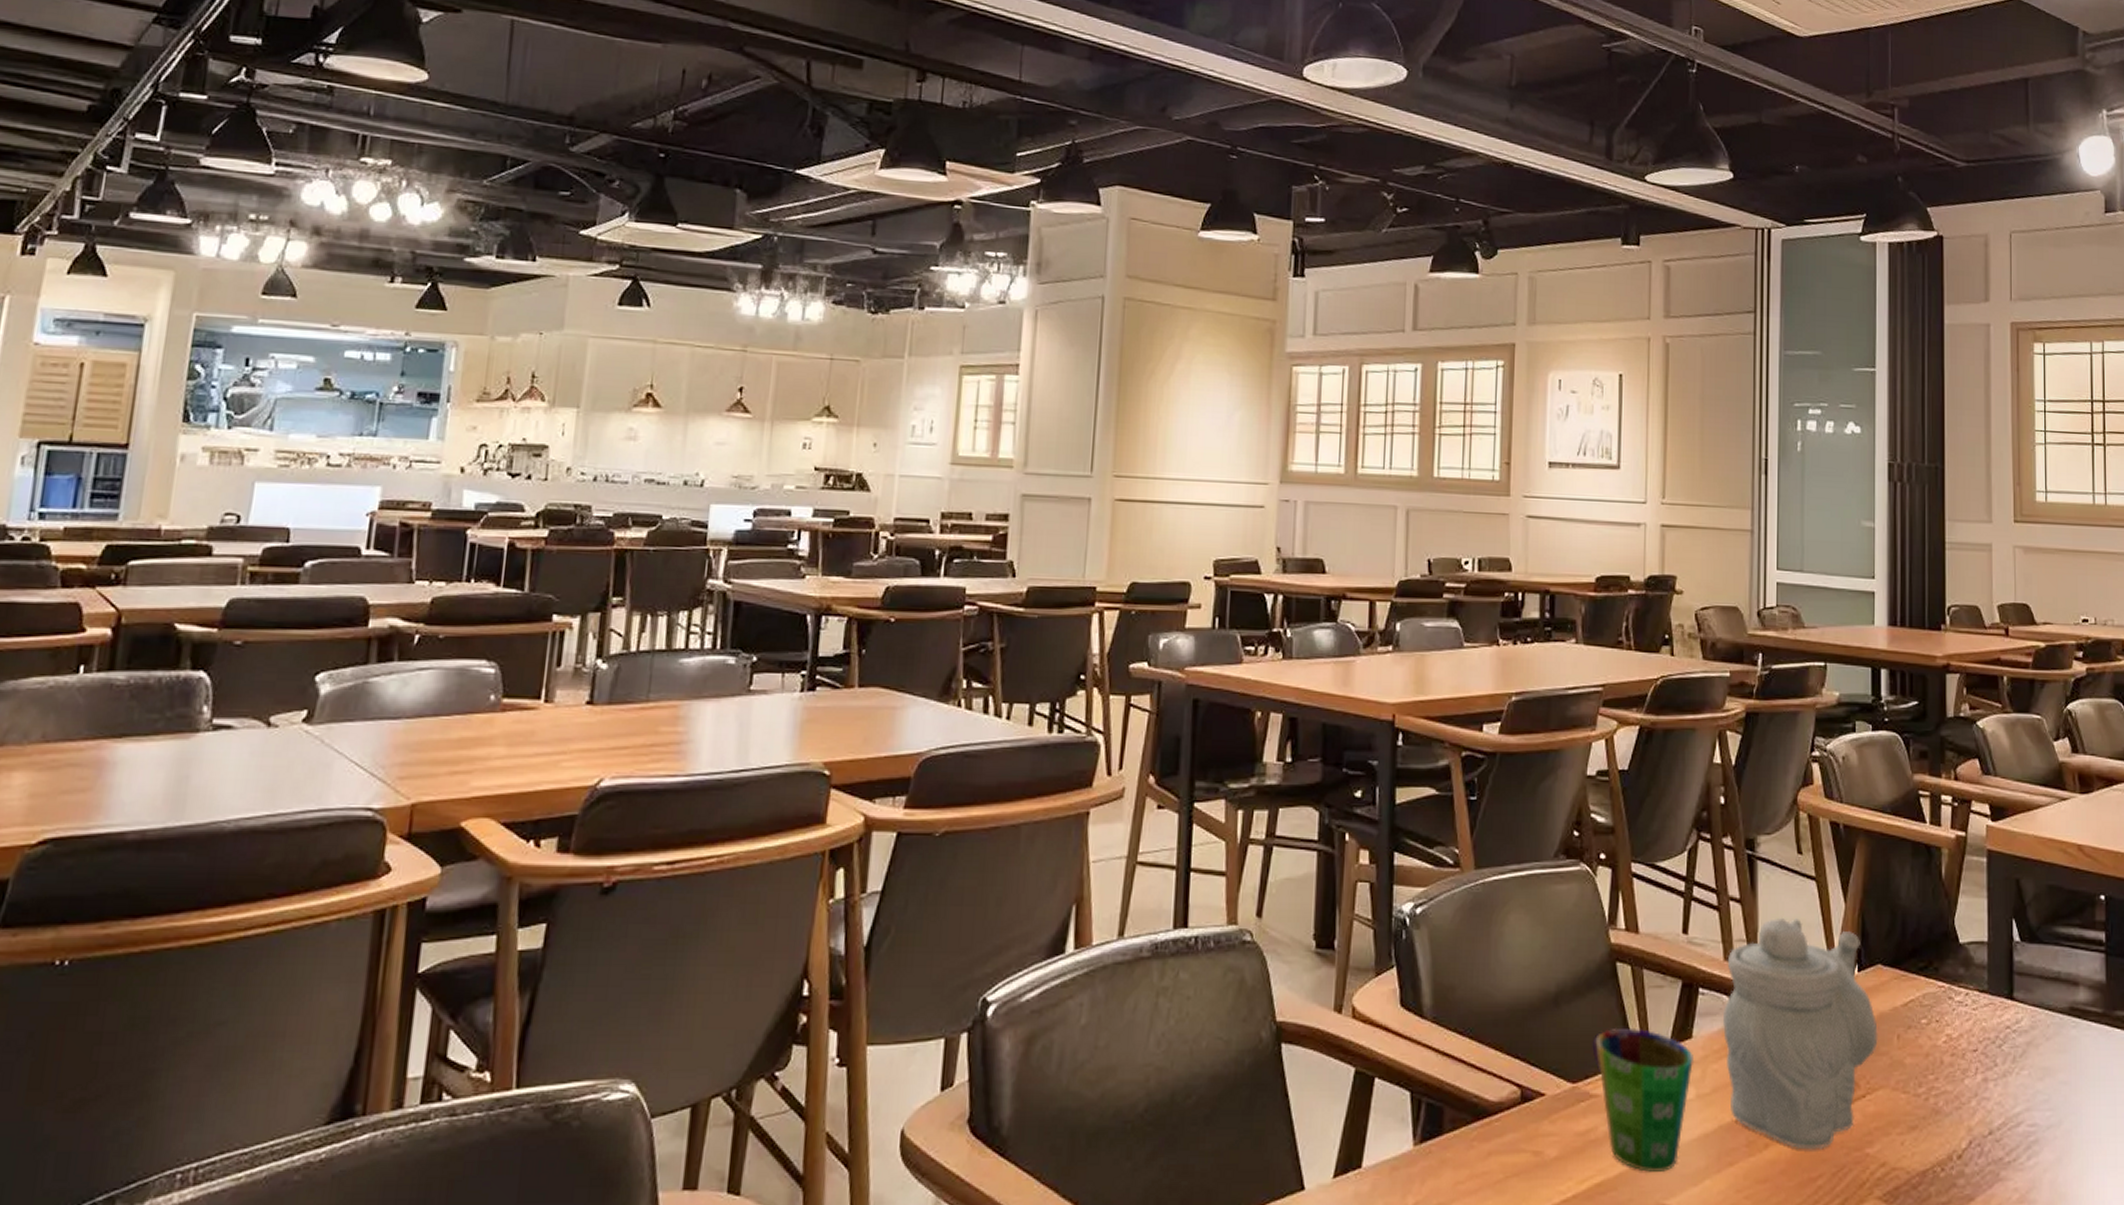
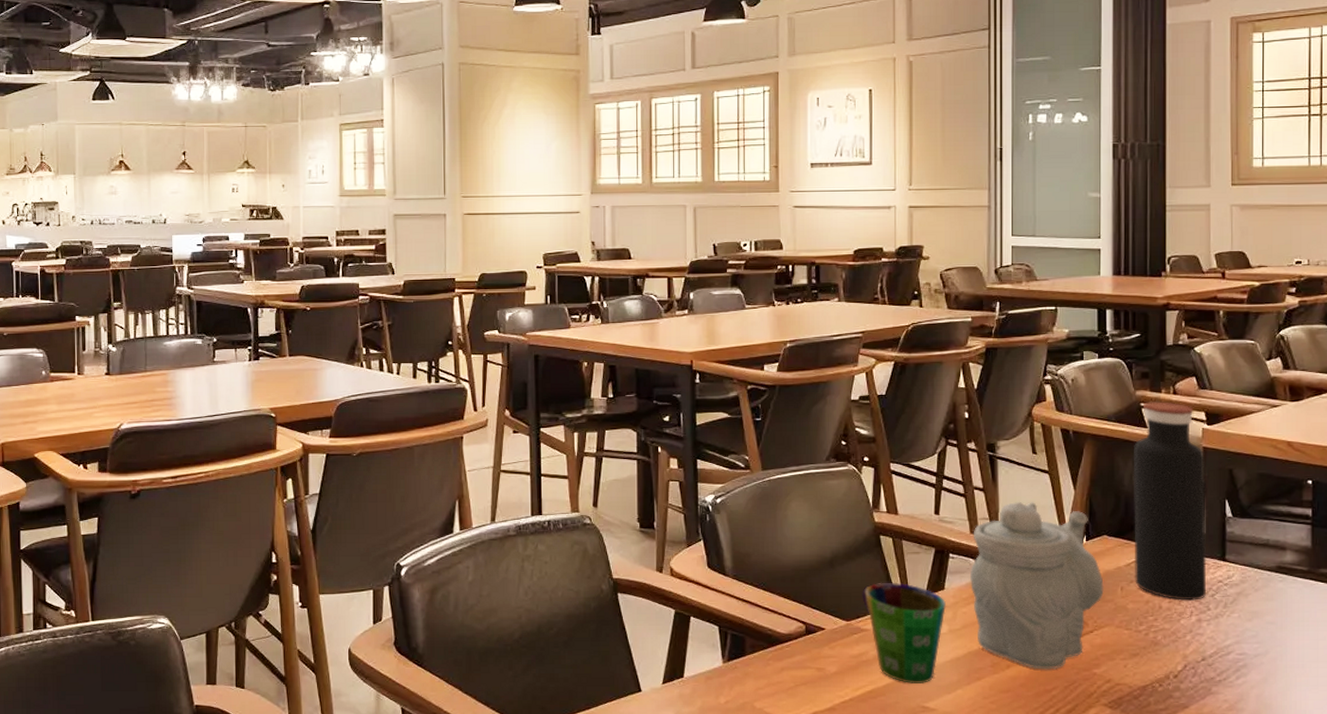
water bottle: none [1910,789,1993,1053] -> present [1133,401,1207,601]

